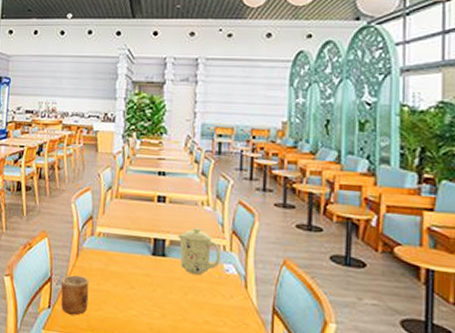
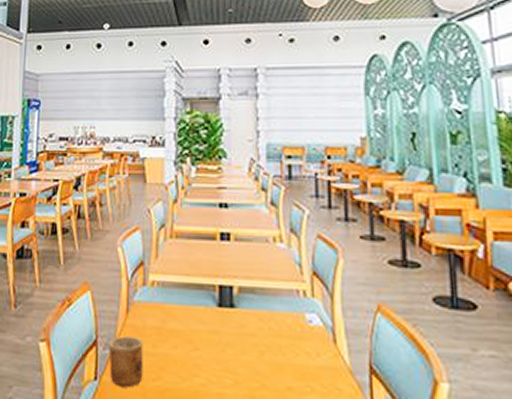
mug: present [177,227,221,275] -> none [247,269,301,328]

